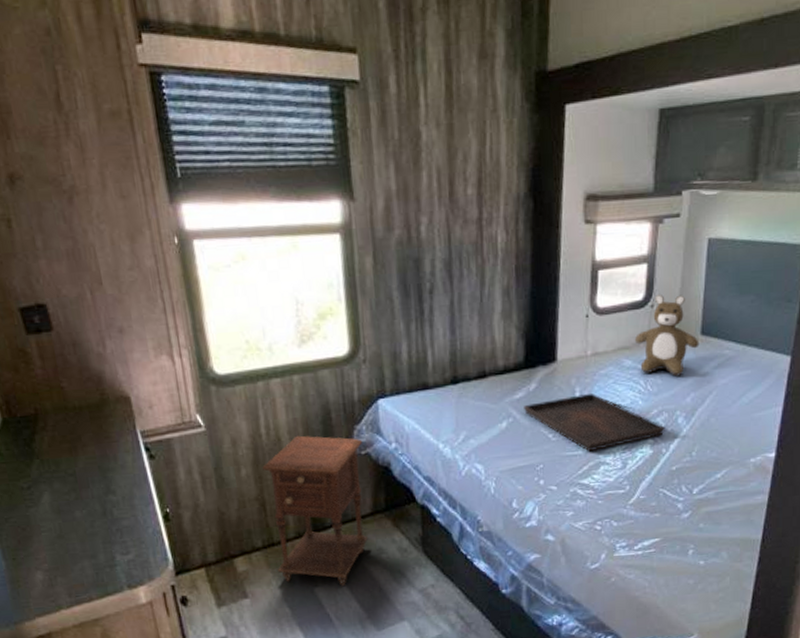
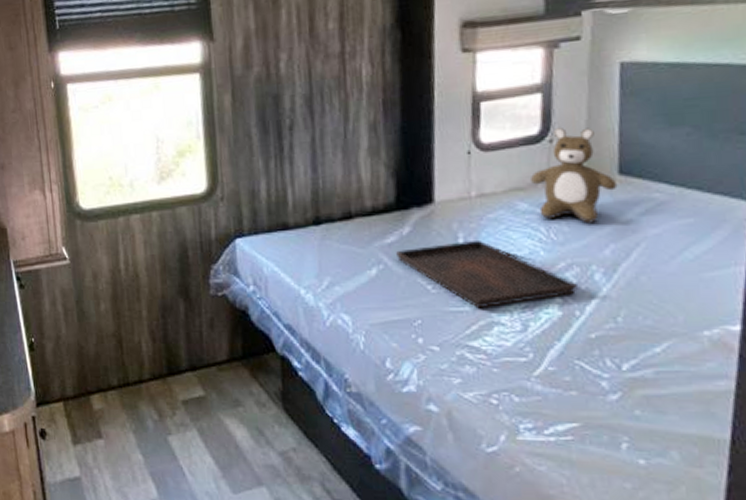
nightstand: present [262,435,369,587] -> none [120,272,225,438]

